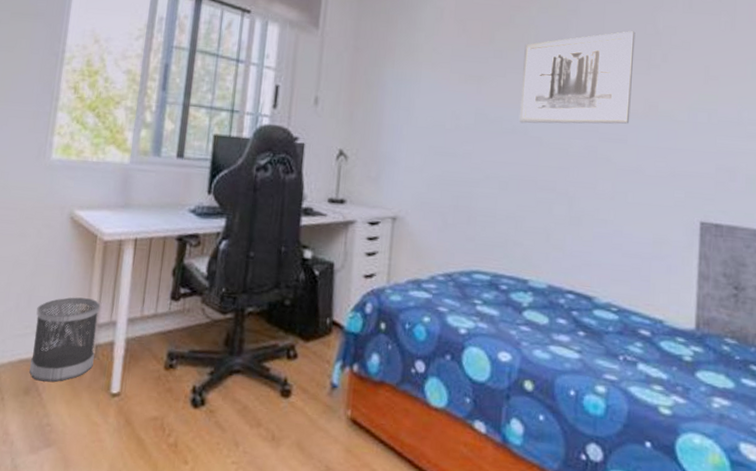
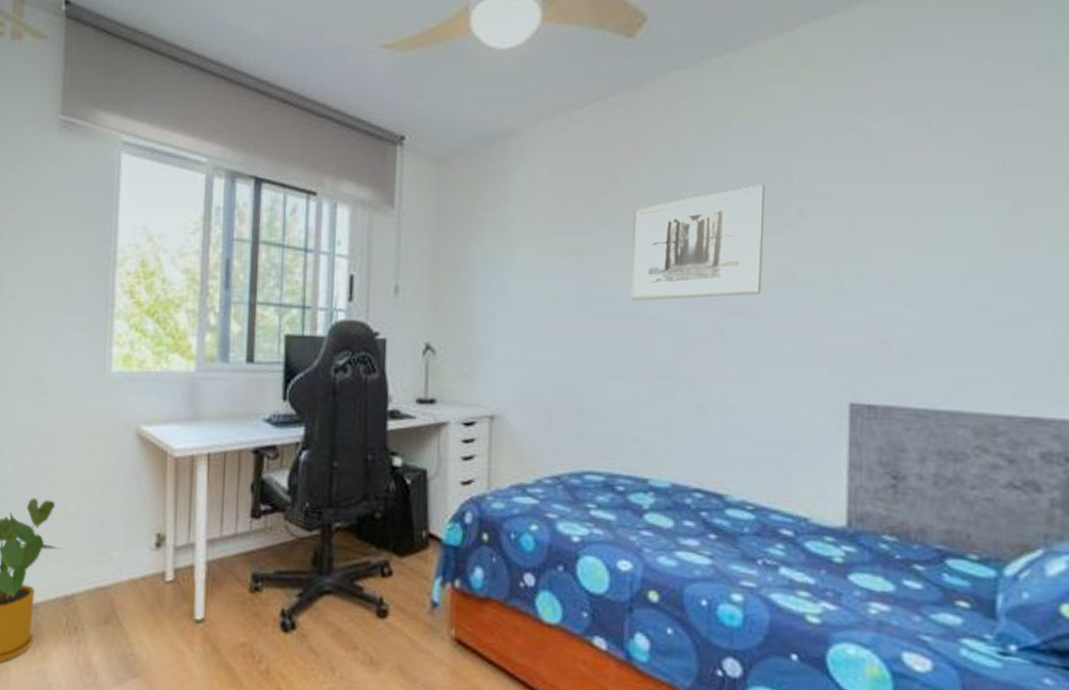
wastebasket: present [29,297,101,382] -> none [108,519,177,610]

